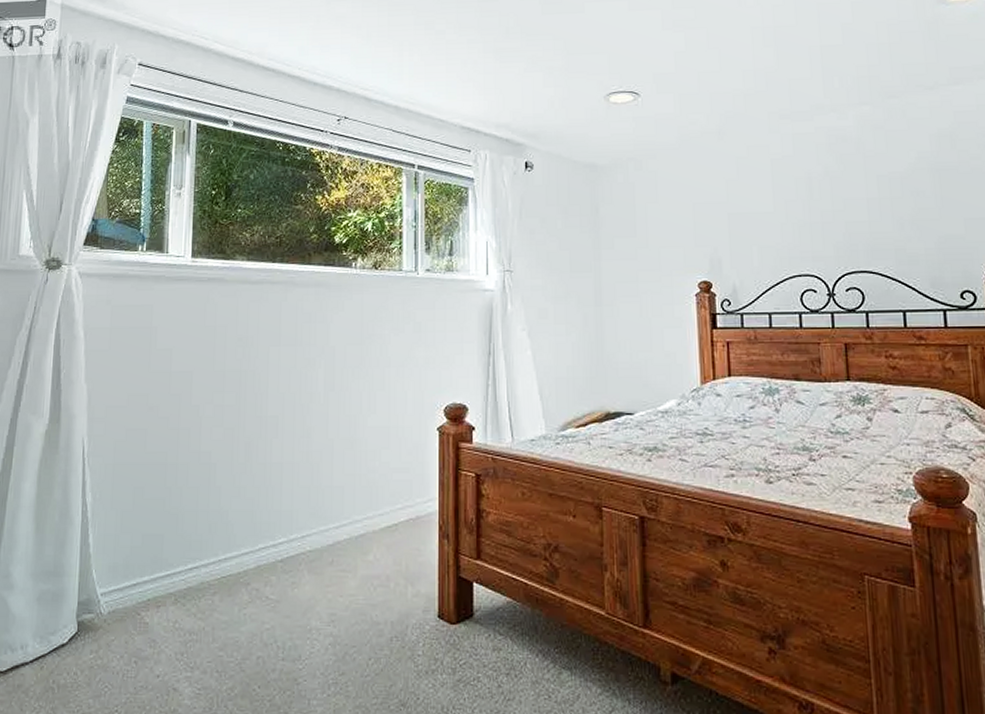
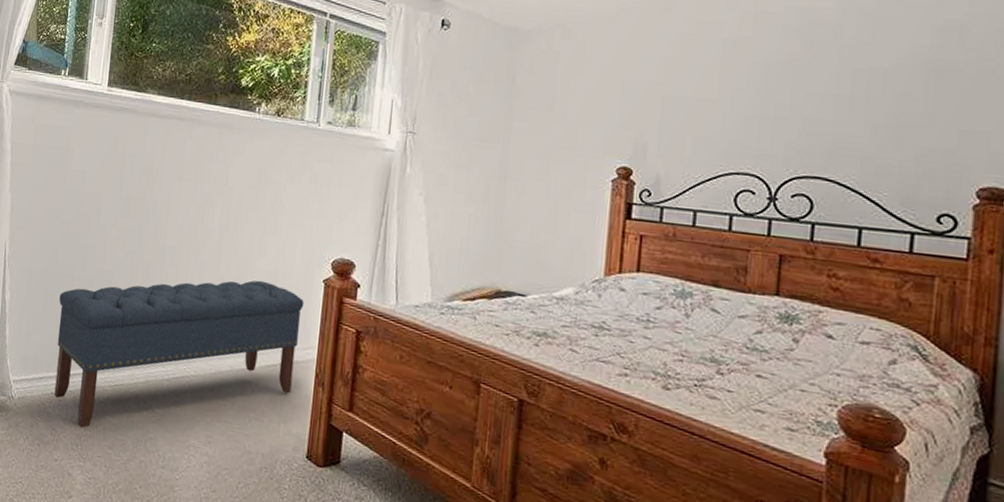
bench: none [151,438,420,633] -> present [54,280,304,428]

